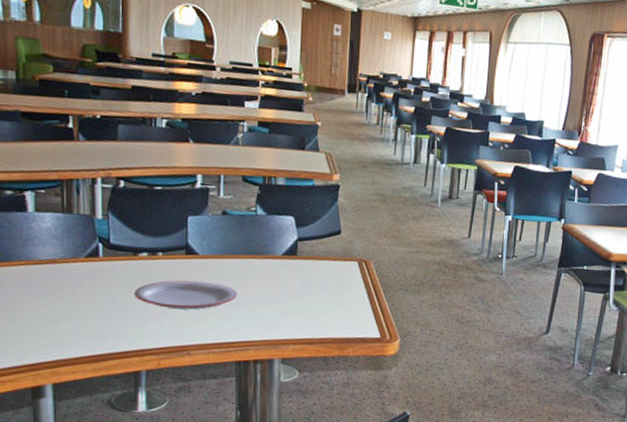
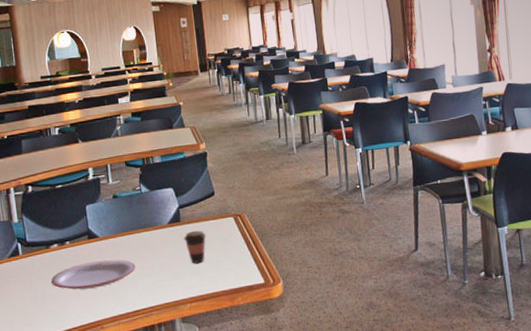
coffee cup: none [297,268,325,304] -> present [183,230,207,264]

